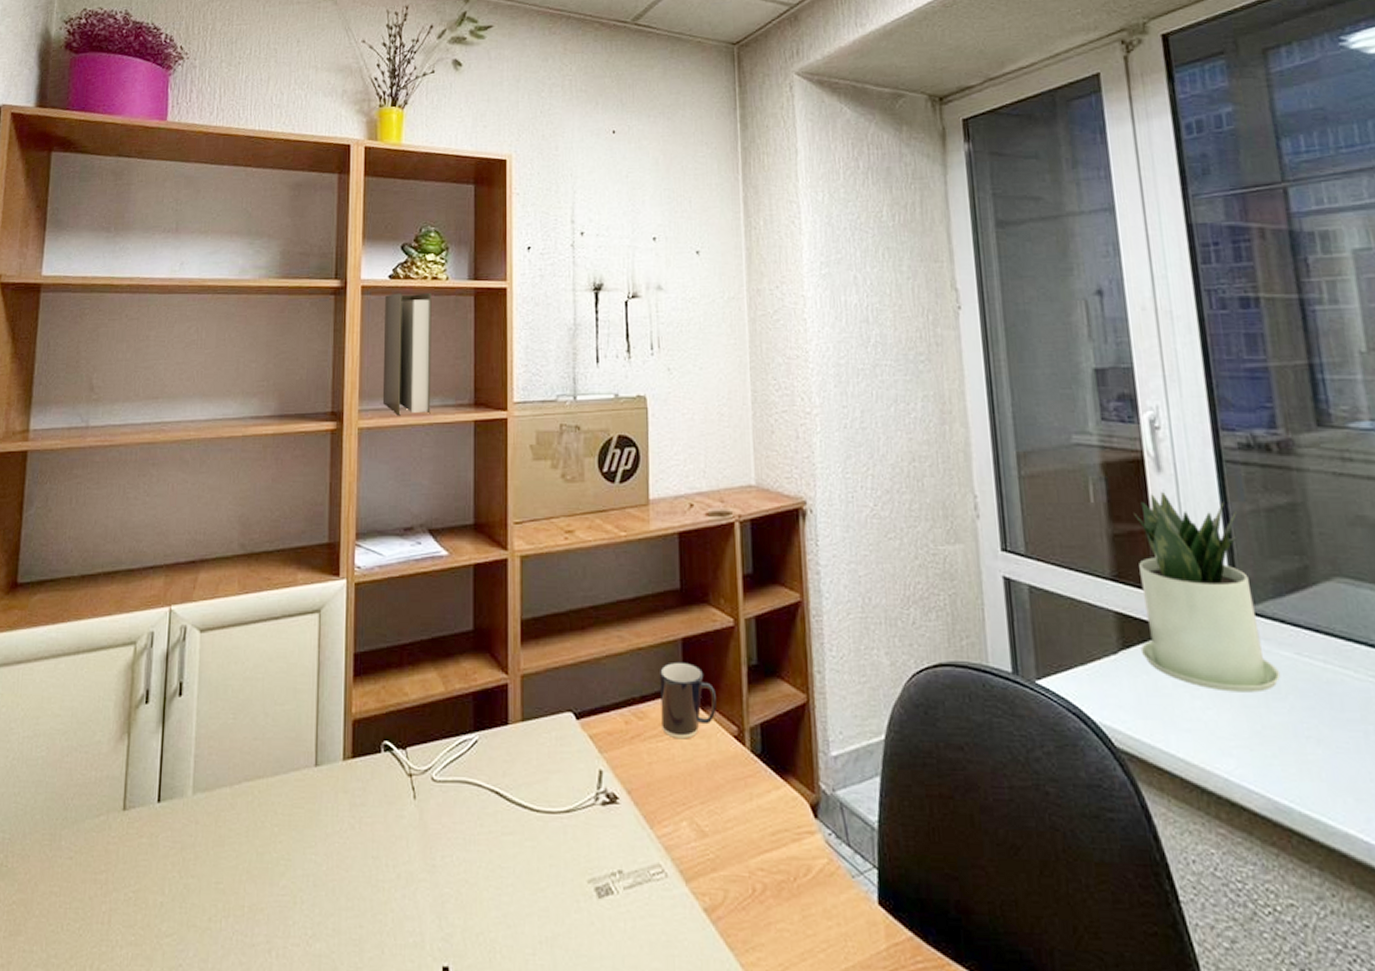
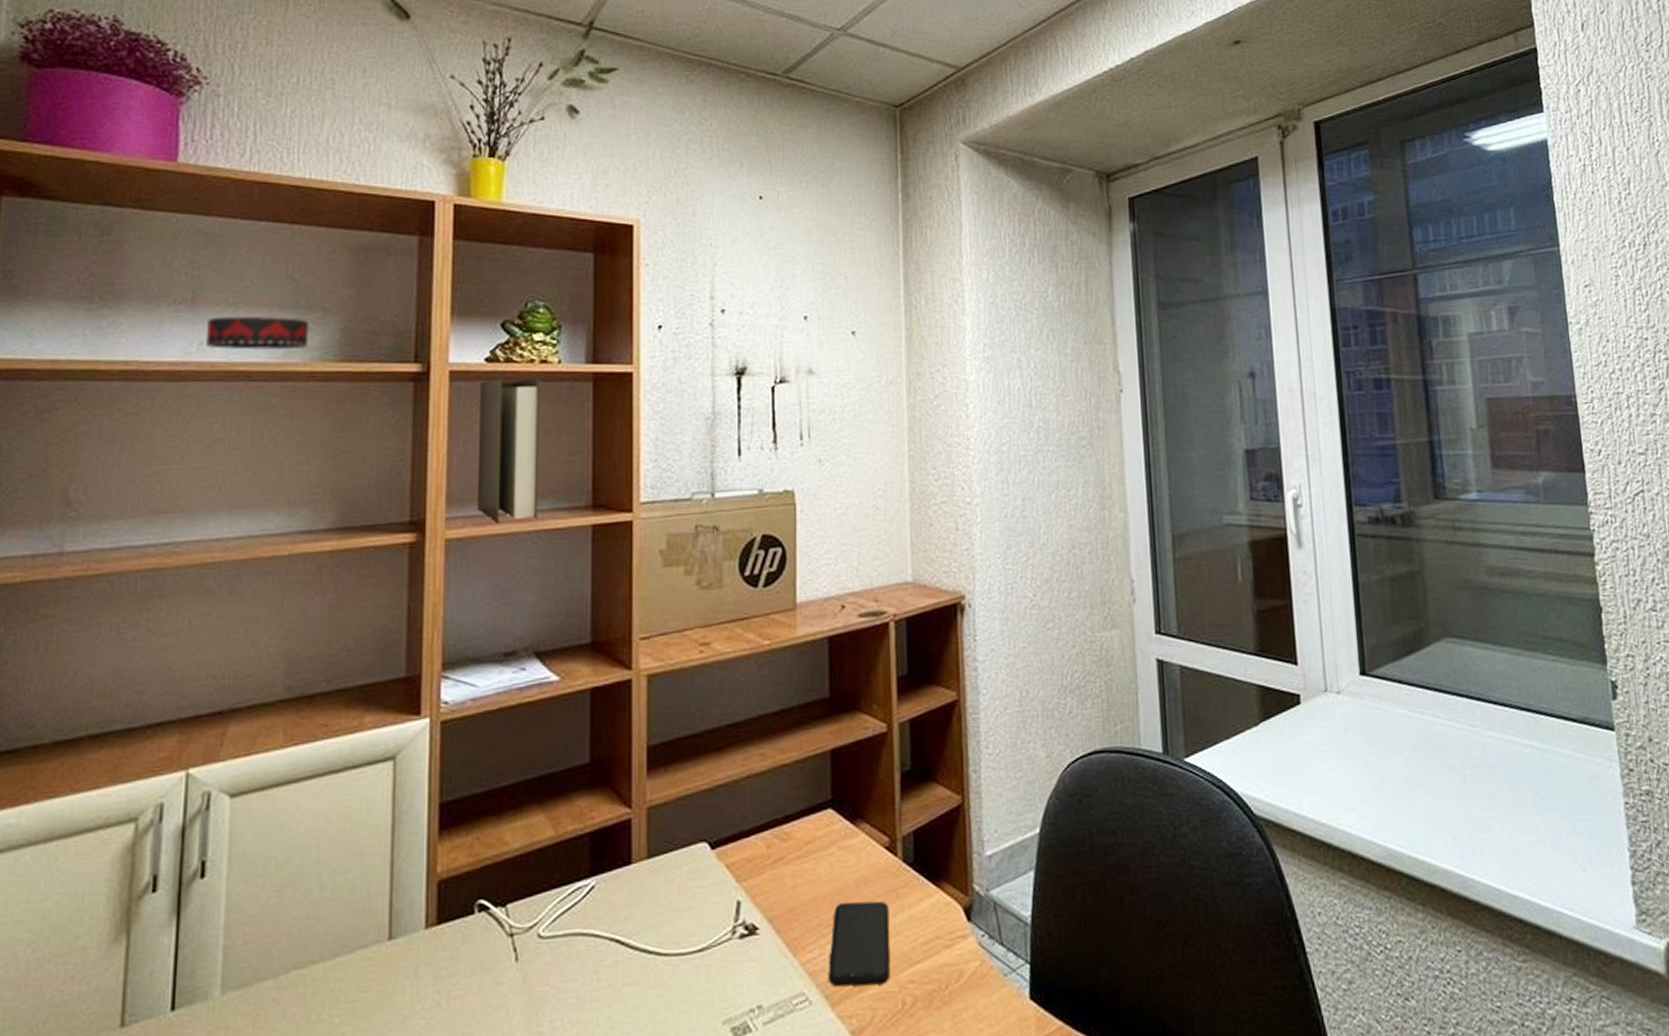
decorative box: none [185,241,258,269] -> present [205,315,310,351]
mug: present [660,661,716,739] -> none [806,774,867,858]
smartphone: none [682,783,741,868] -> present [828,901,891,987]
planter: present [1133,492,1281,693] -> none [1276,567,1397,752]

